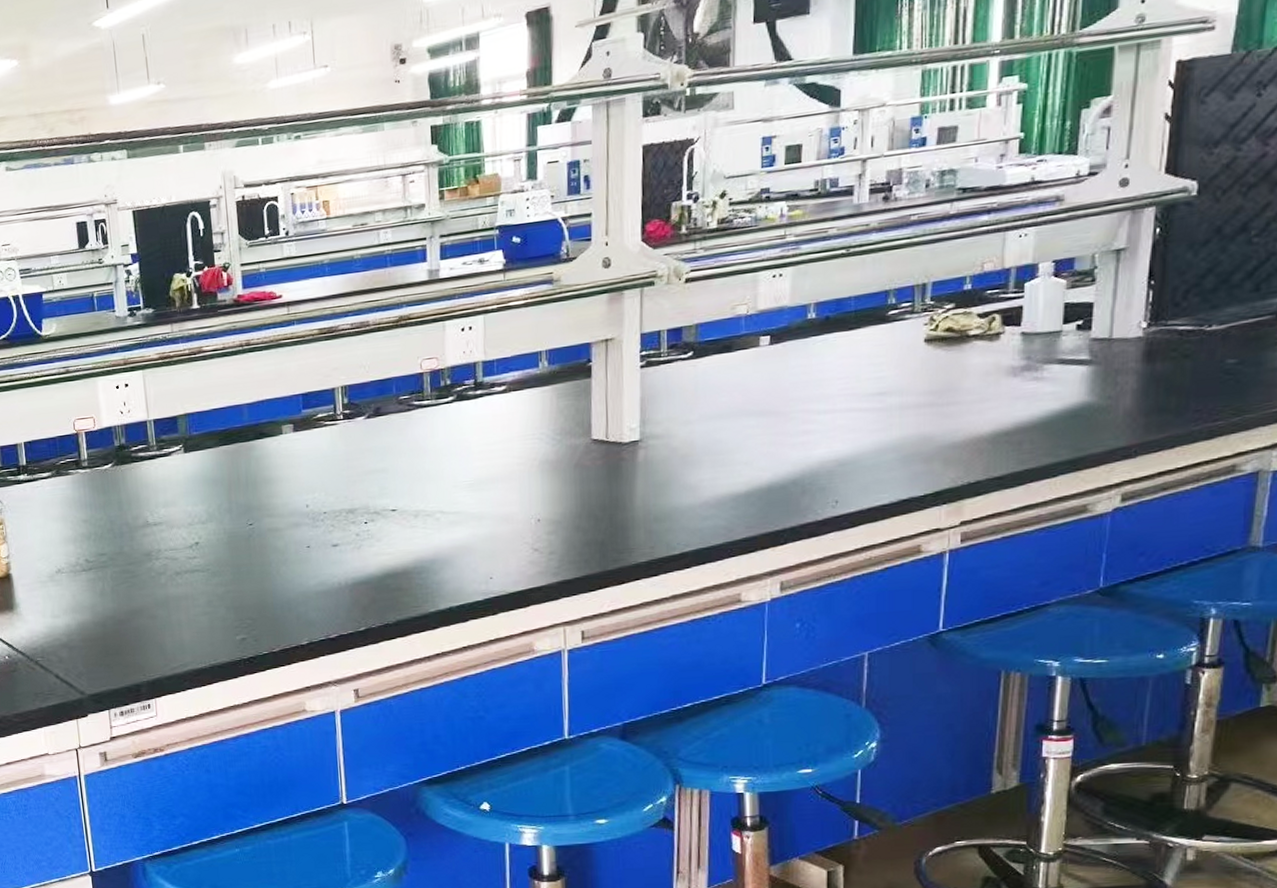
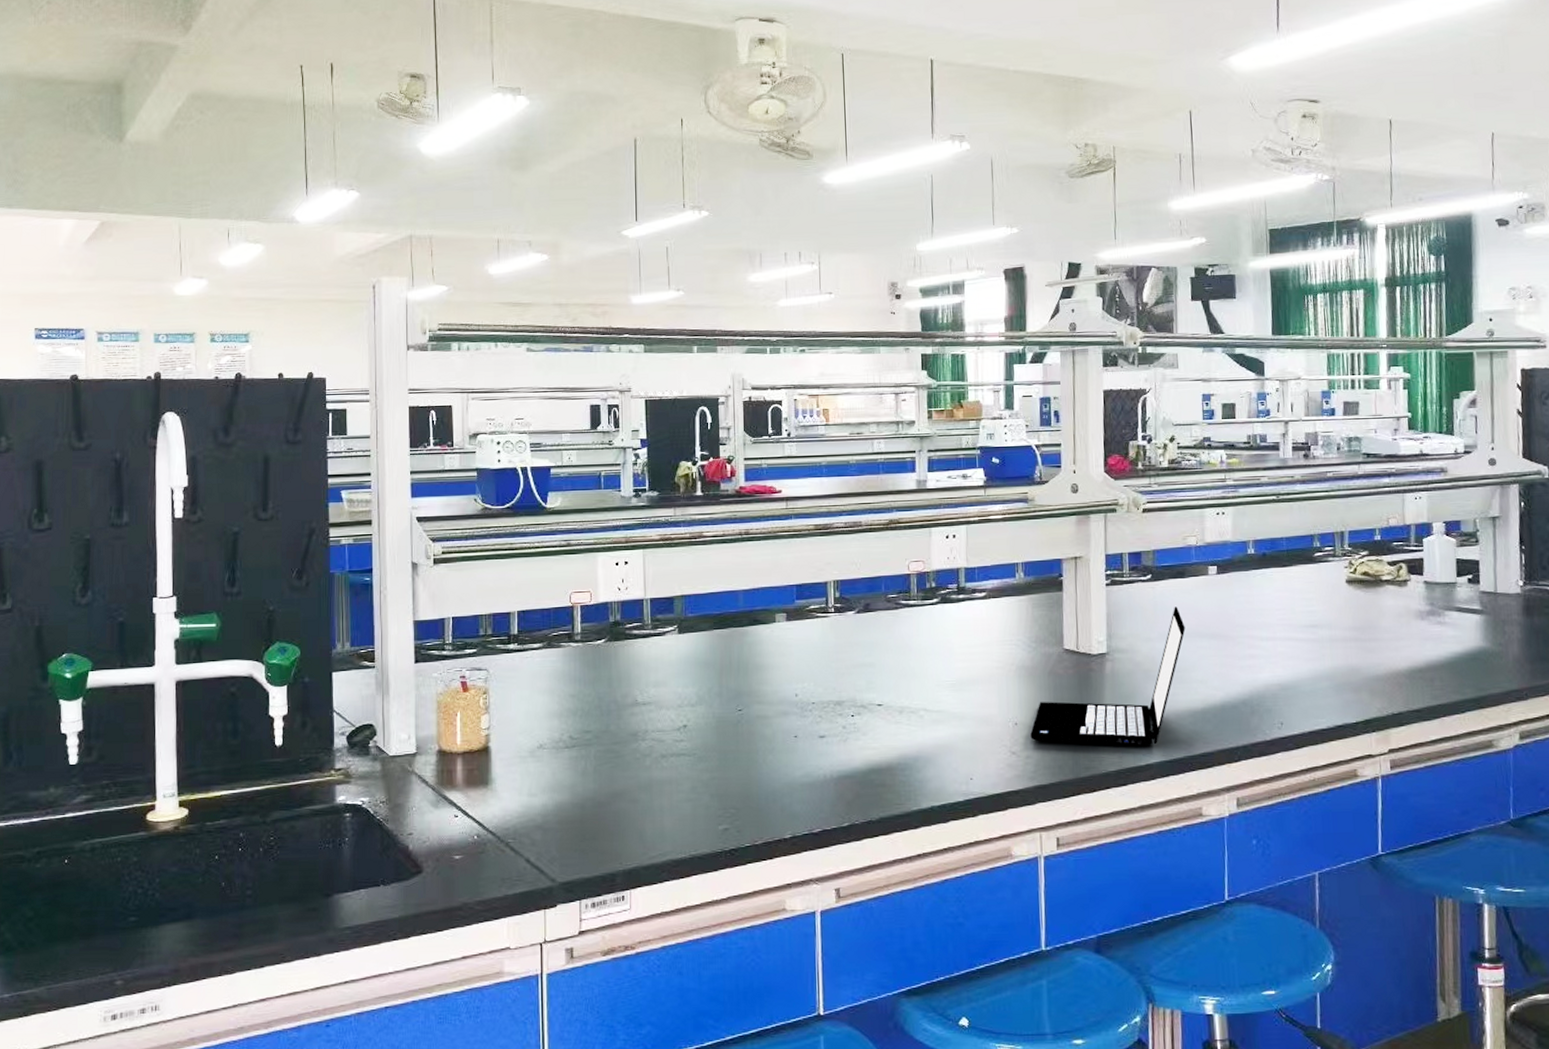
laptop computer: none [554,384,730,537] -> present [1030,606,1186,746]

